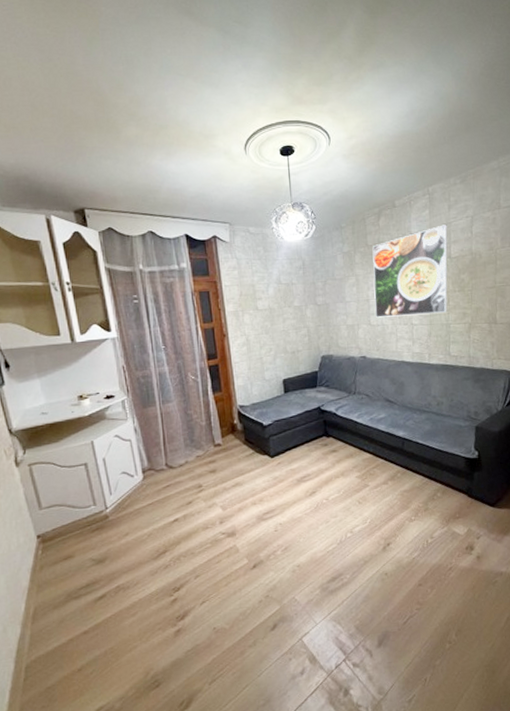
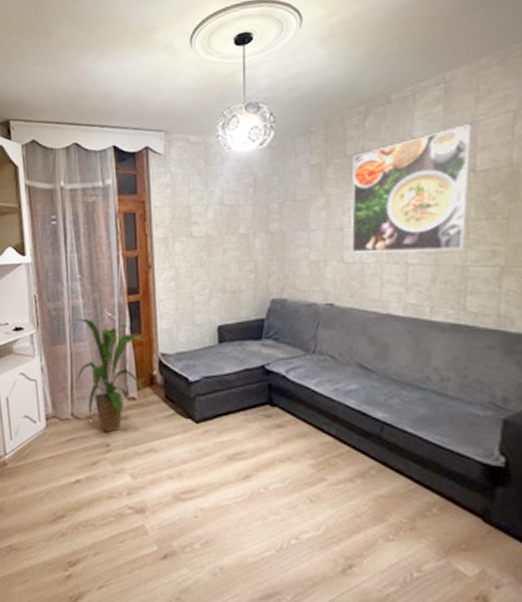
house plant: none [163,382,231,476] -> present [76,318,148,433]

